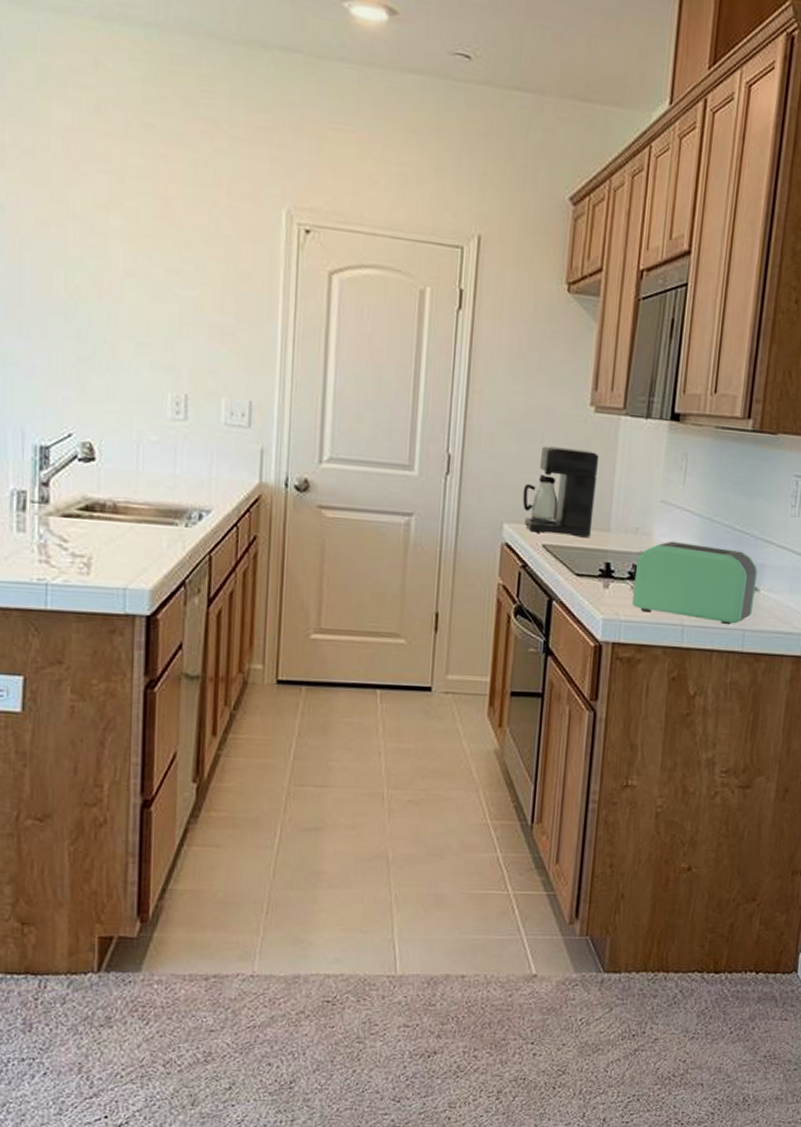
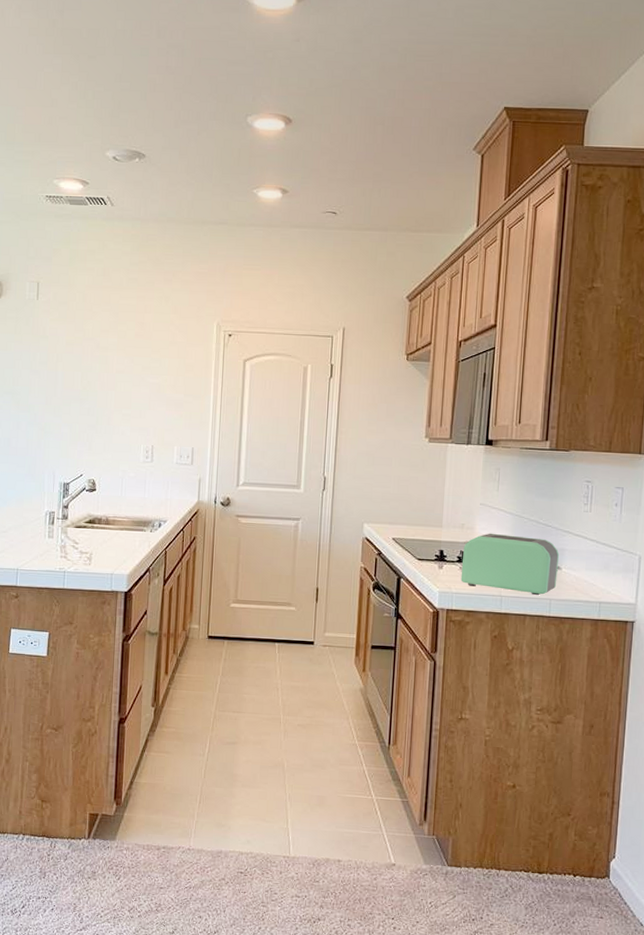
coffee maker: present [522,446,600,538] -> none [377,468,433,532]

